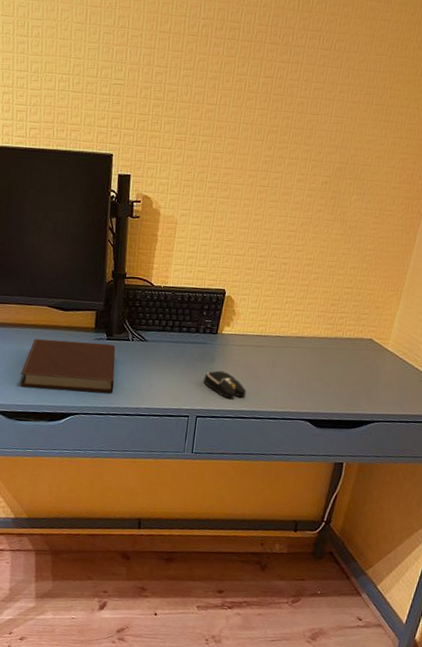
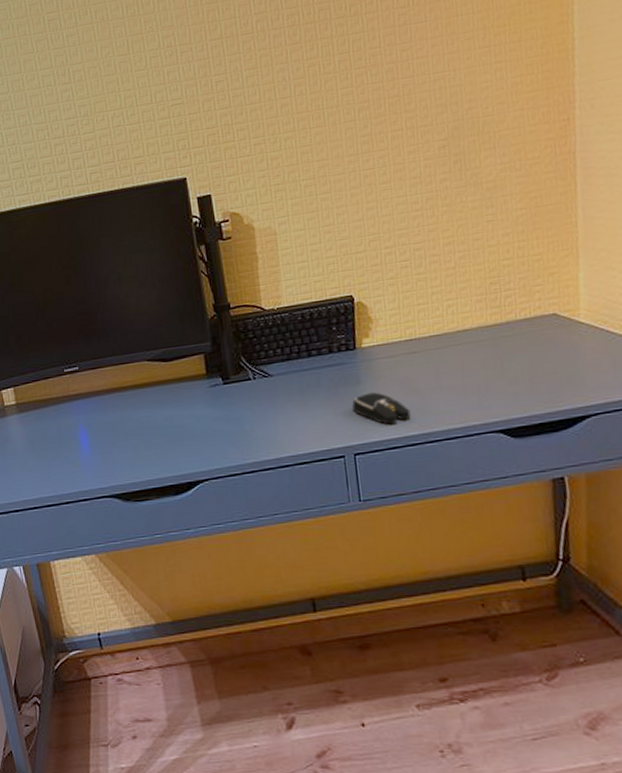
notebook: present [20,339,116,393] -> none [130,388,245,461]

